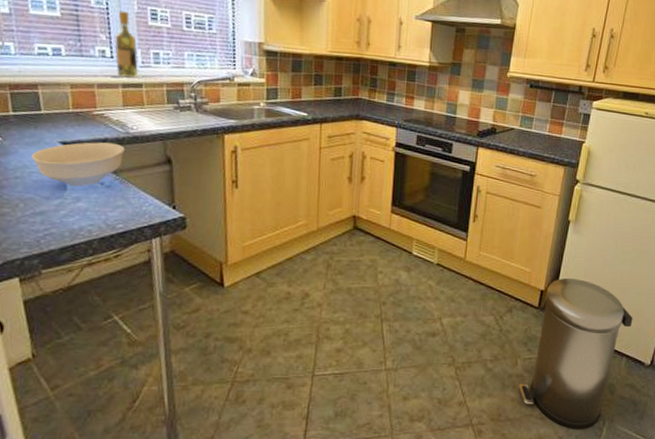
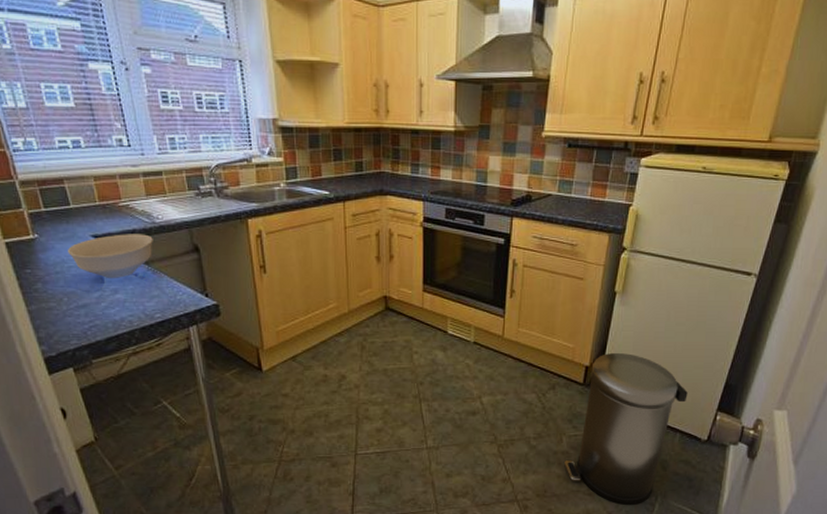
bottle: present [114,10,138,78] -> none [129,96,156,166]

